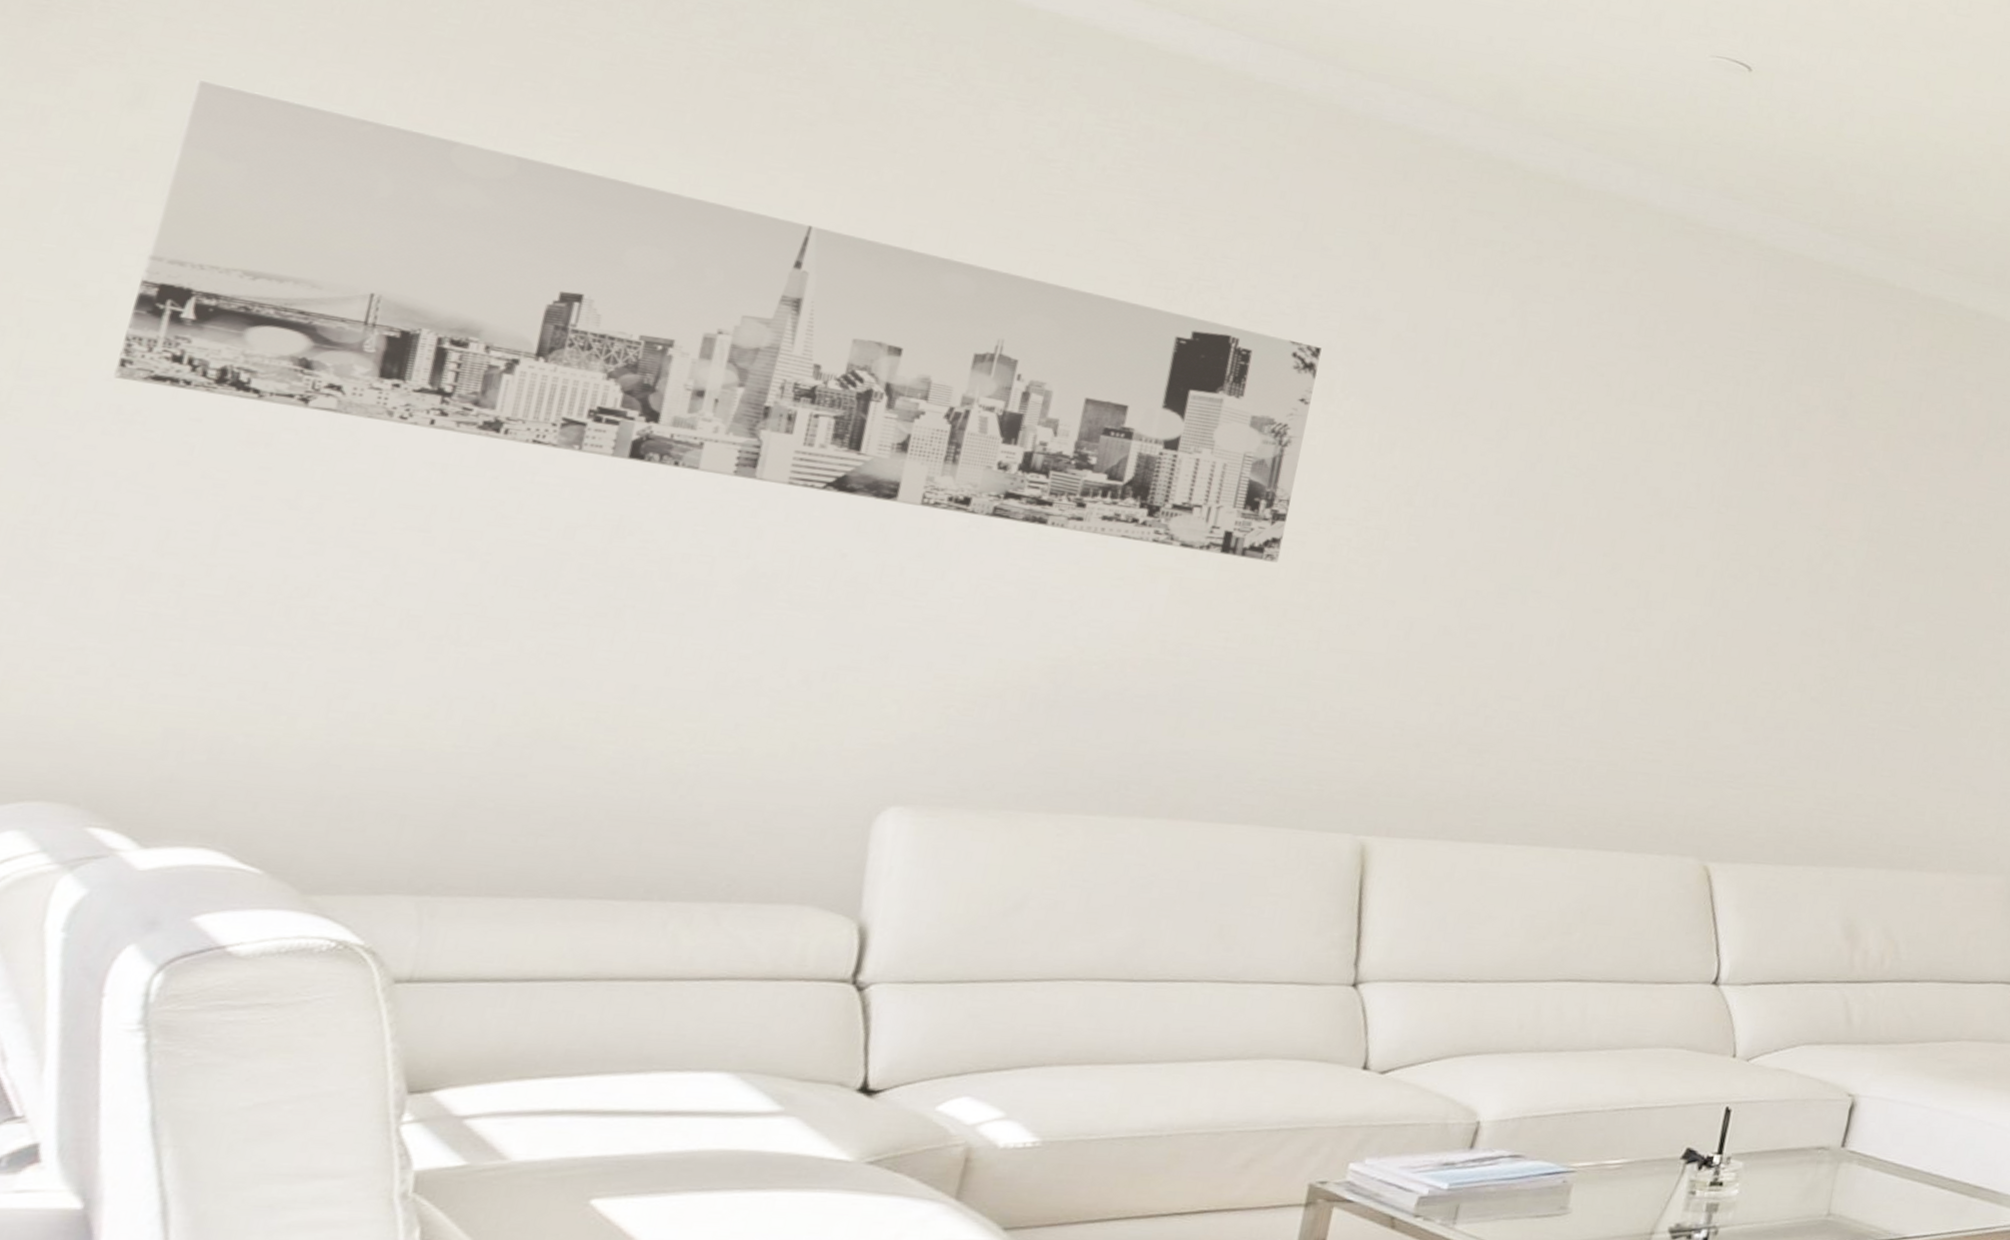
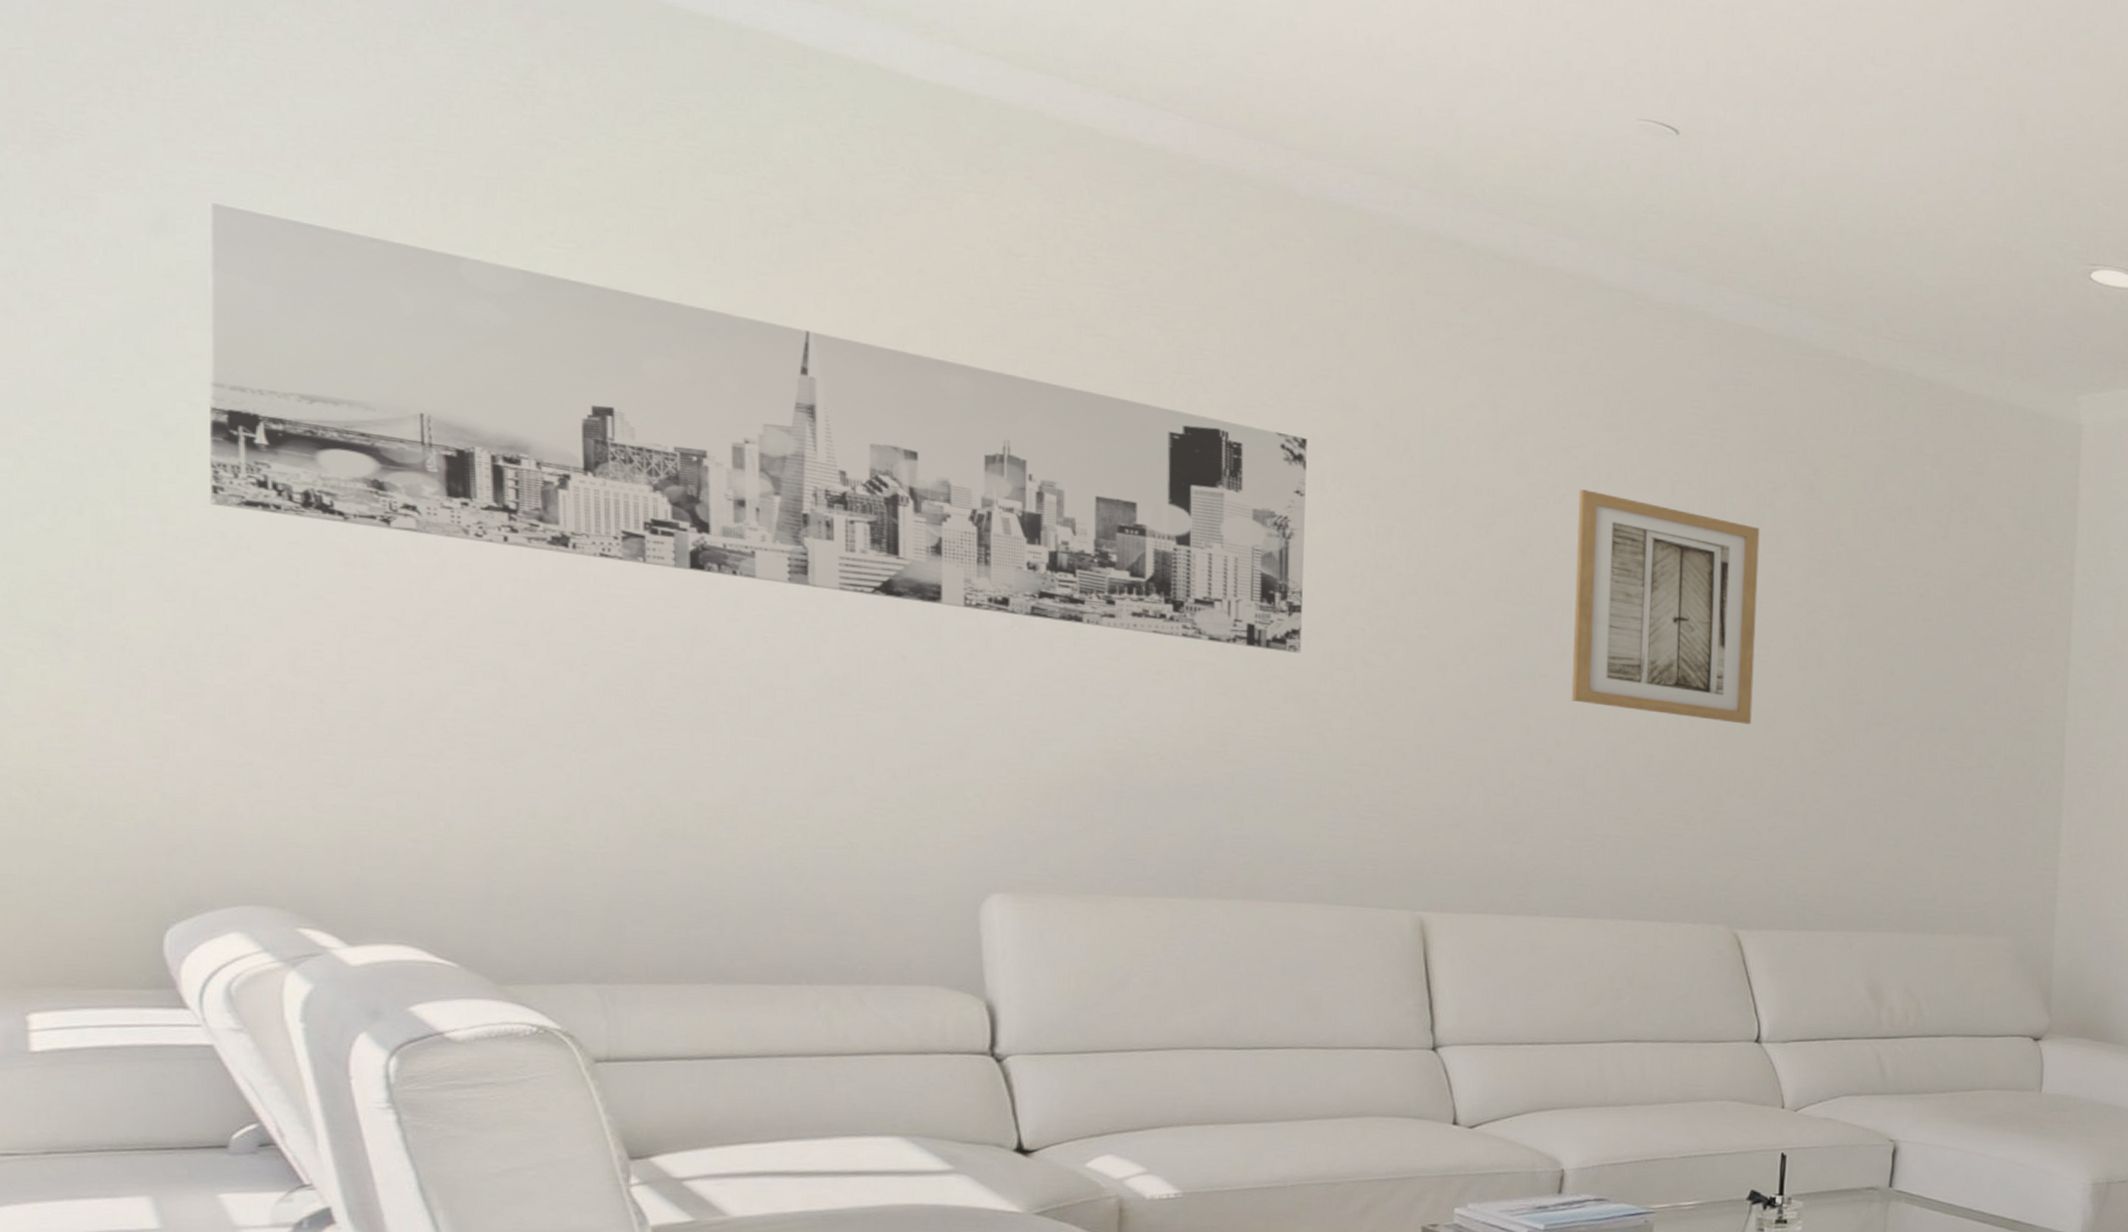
wall art: none [1561,406,1786,648] -> present [1571,489,1760,725]

